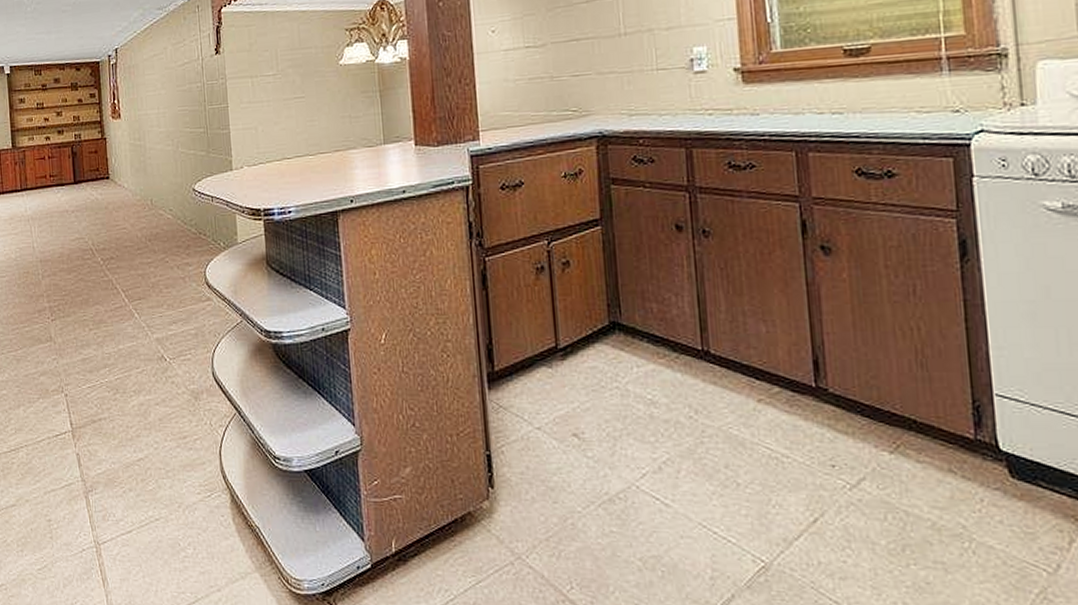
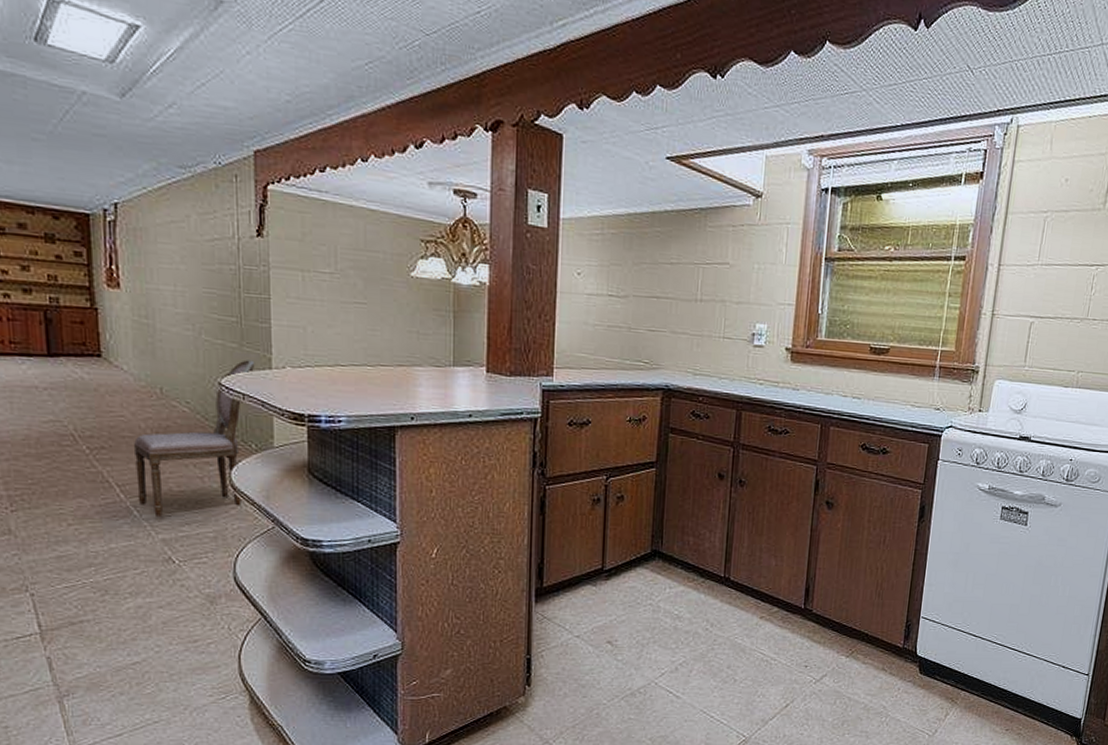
dining chair: none [134,164,220,319] -> present [134,360,255,518]

